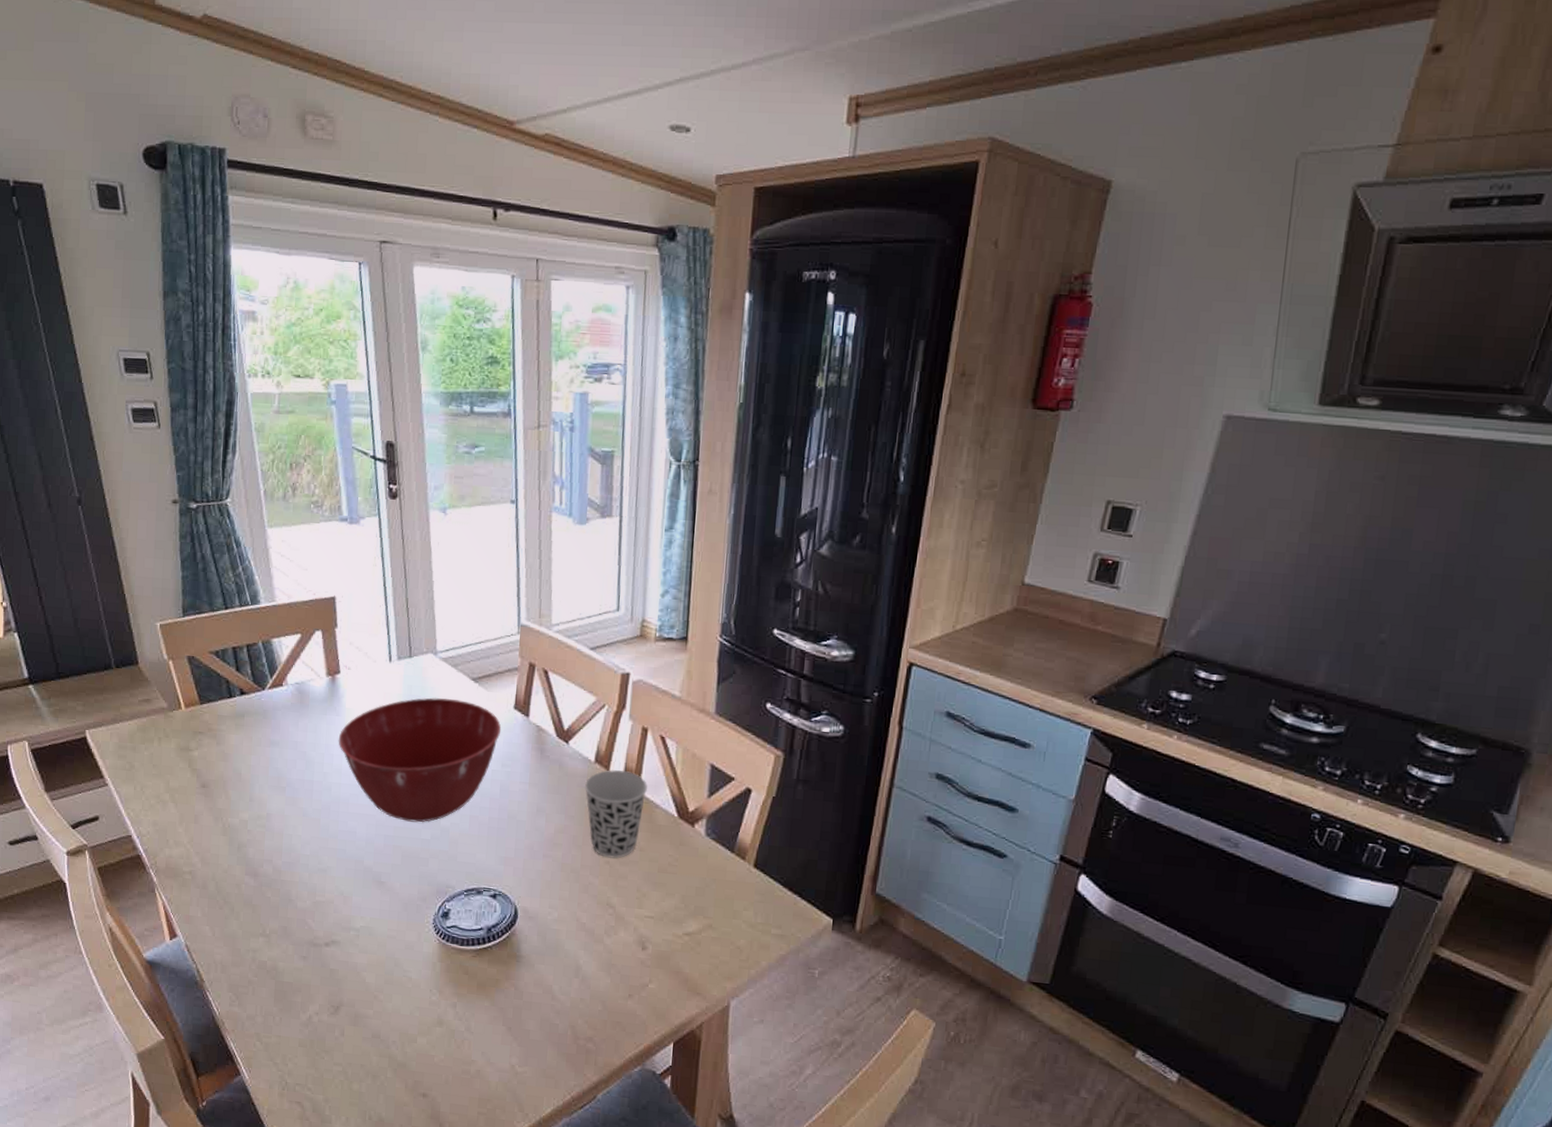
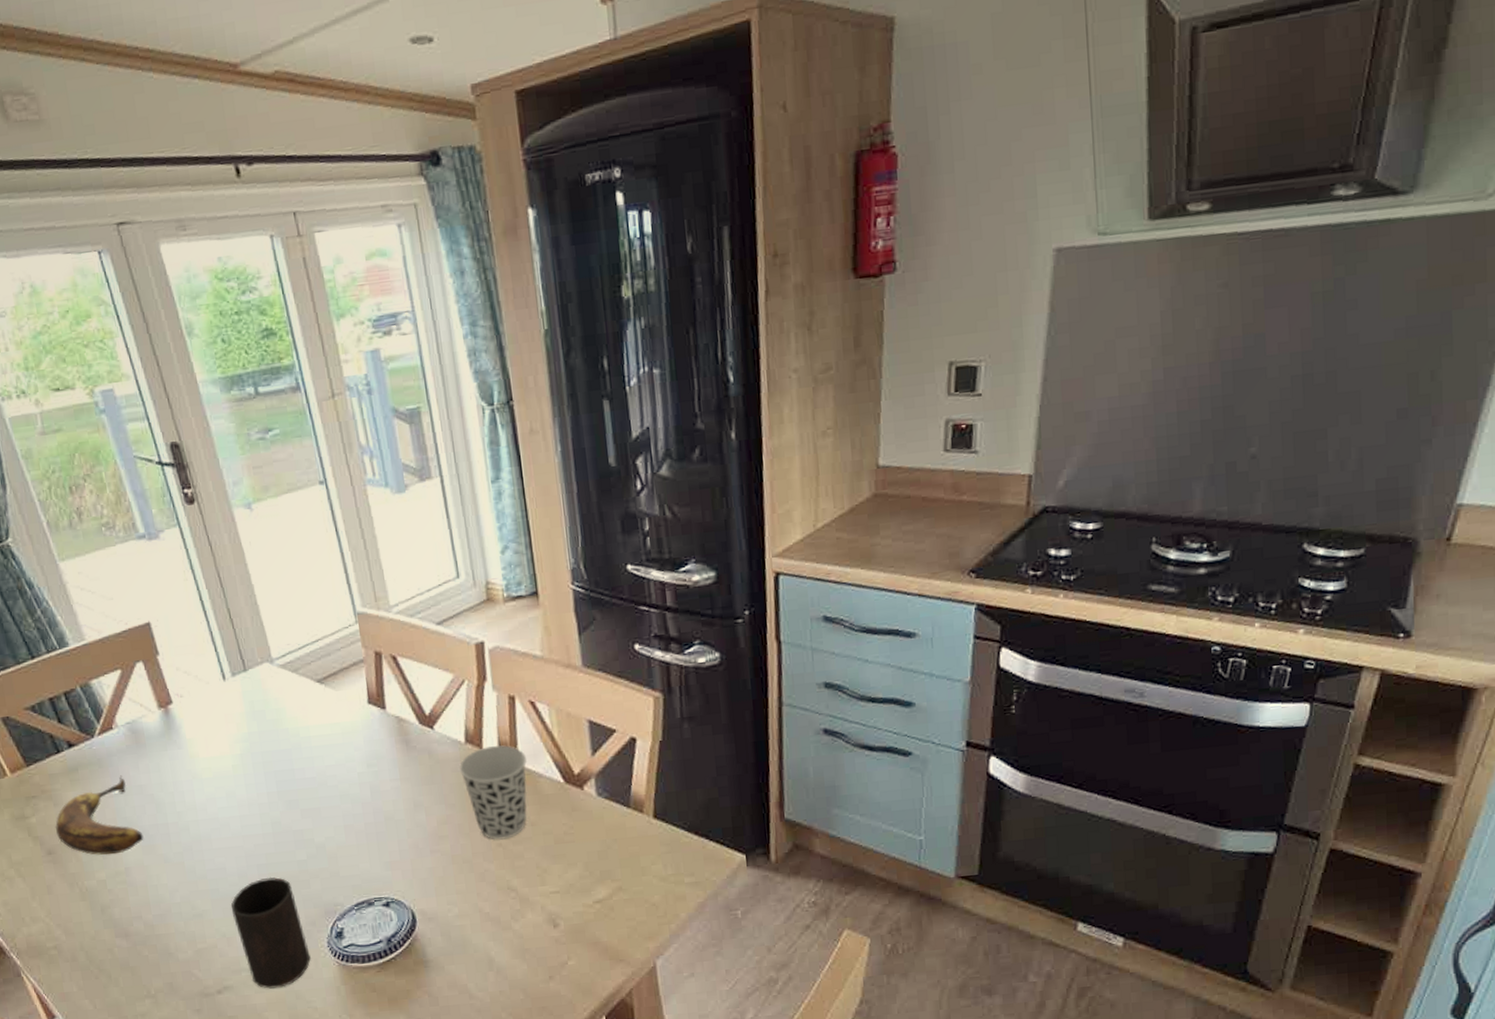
banana: none [214,729,290,800] -> present [55,775,144,855]
mixing bowl: present [338,697,502,823] -> none [185,706,359,846]
cup: none [353,848,415,953] -> present [231,877,311,989]

